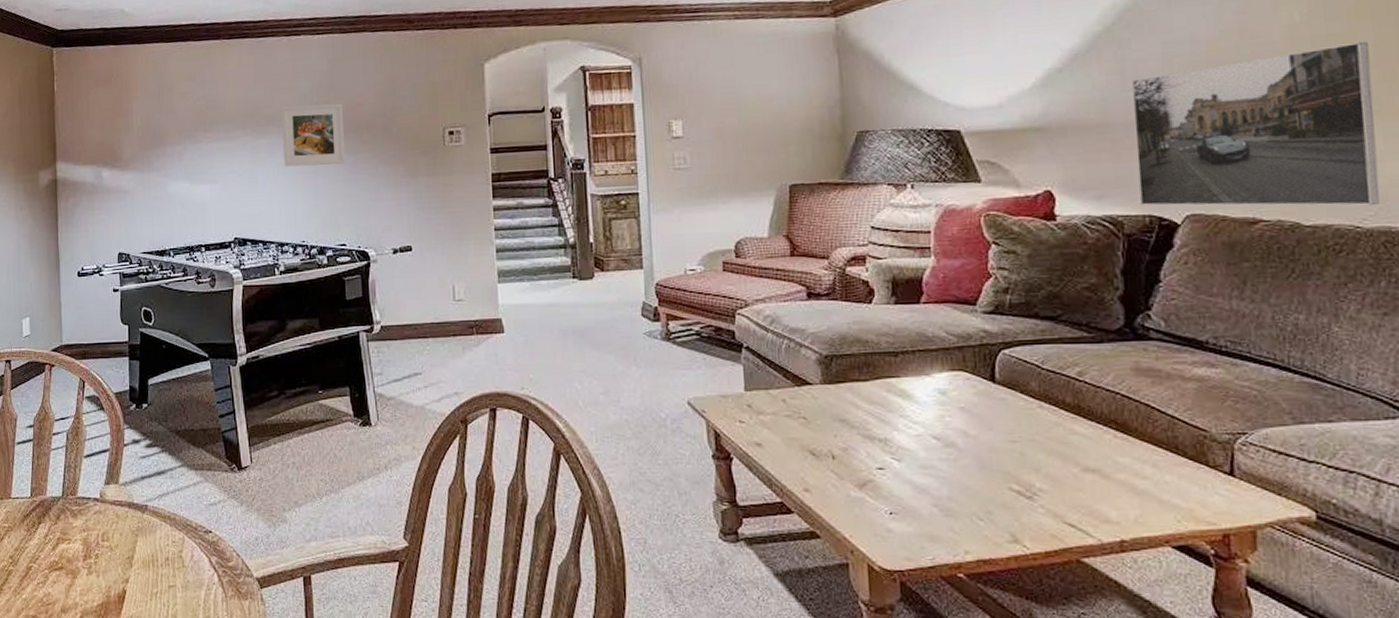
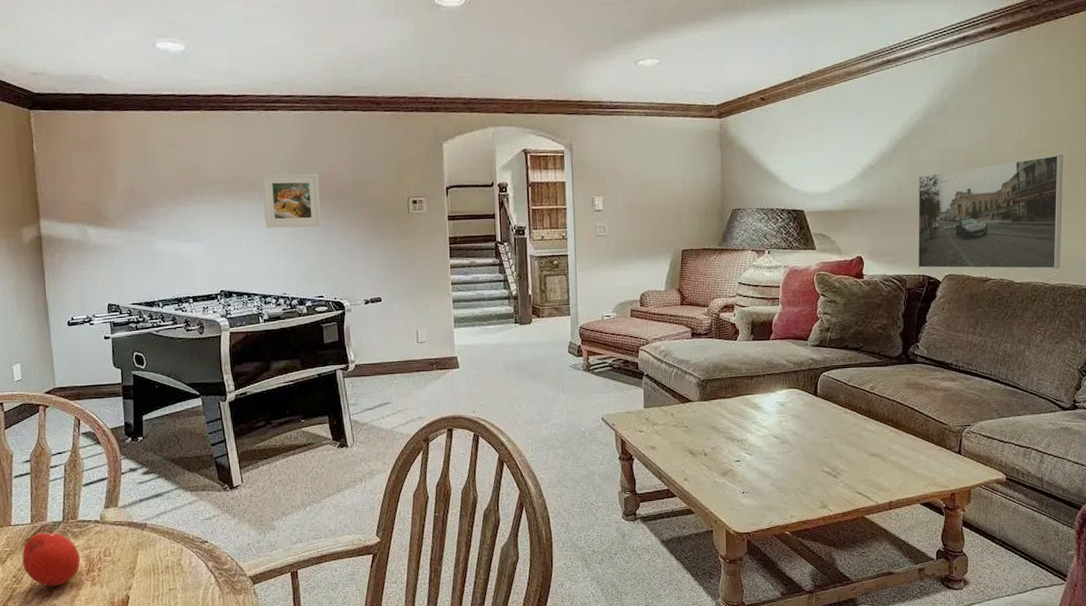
fruit: none [20,508,77,572] -> present [22,532,80,587]

